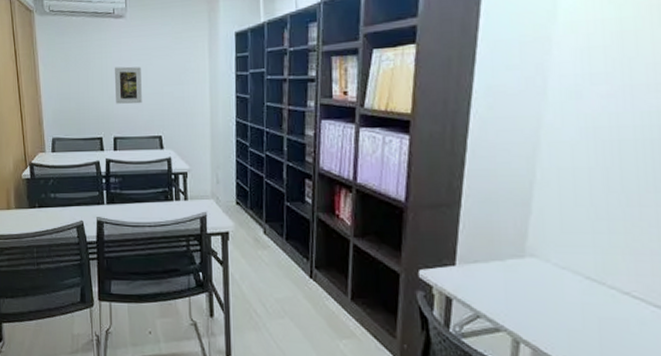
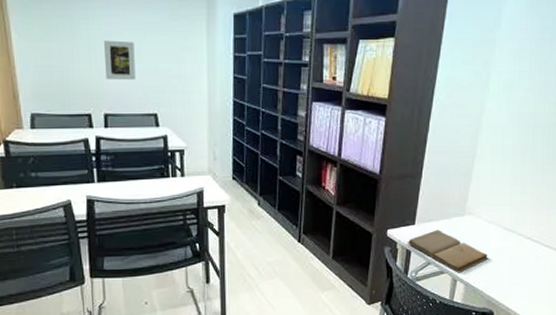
book: none [445,273,566,333] -> present [407,230,489,273]

